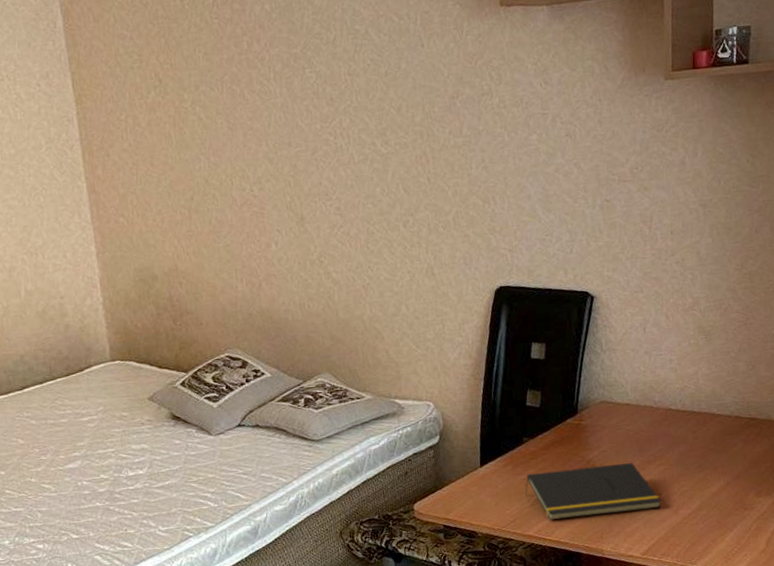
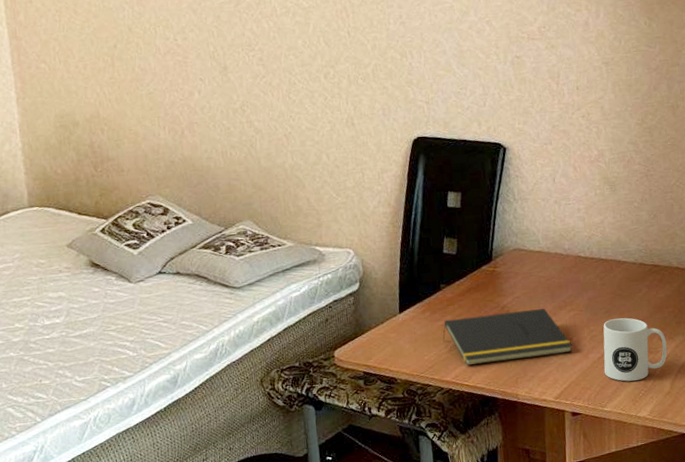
mug: none [694,473,764,539] -> present [603,317,667,382]

